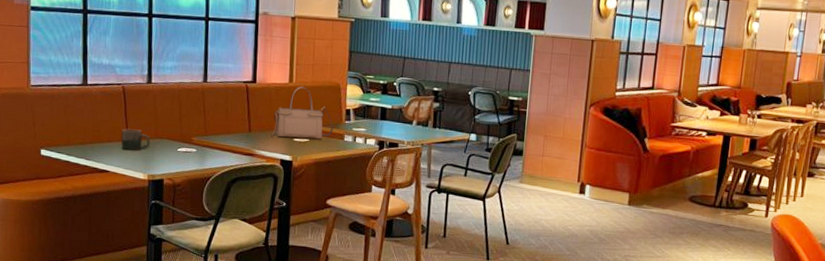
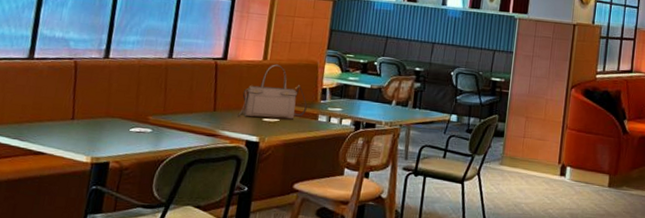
mug: present [120,128,151,152] -> none [64,106,99,132]

